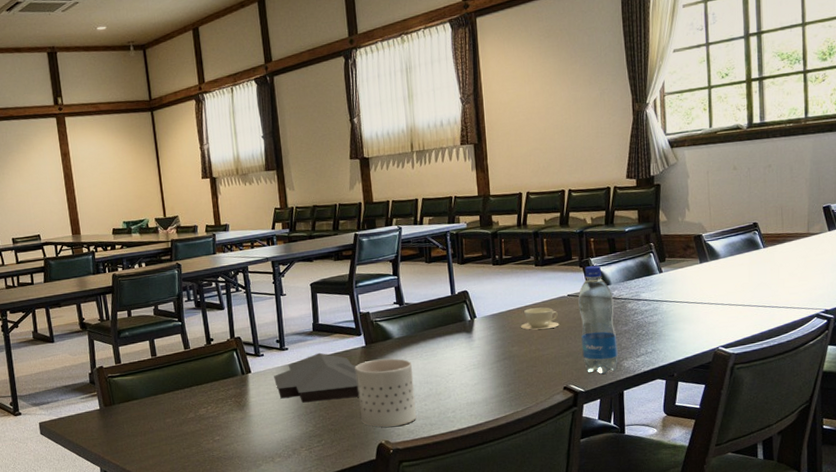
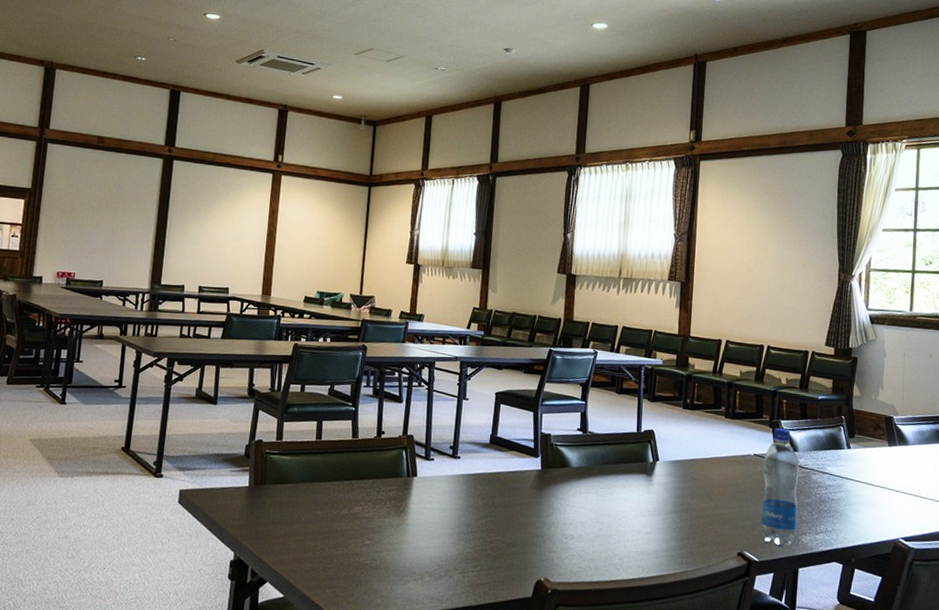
papers: present [274,352,360,403] -> none [440,468,529,523]
mug: present [355,358,417,427] -> none [523,486,586,564]
teacup: present [520,307,560,330] -> none [701,461,742,487]

